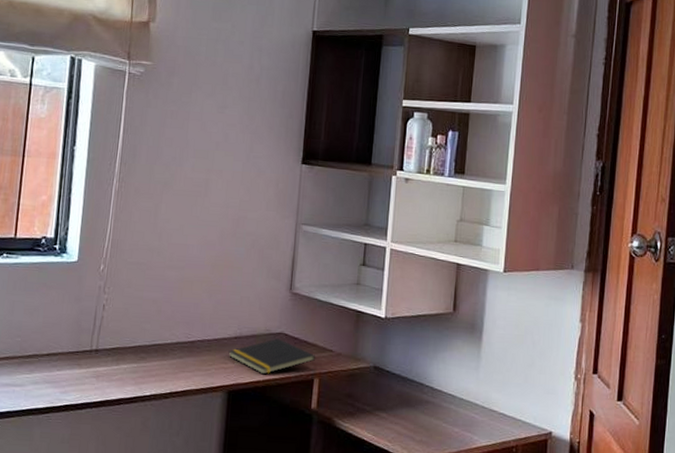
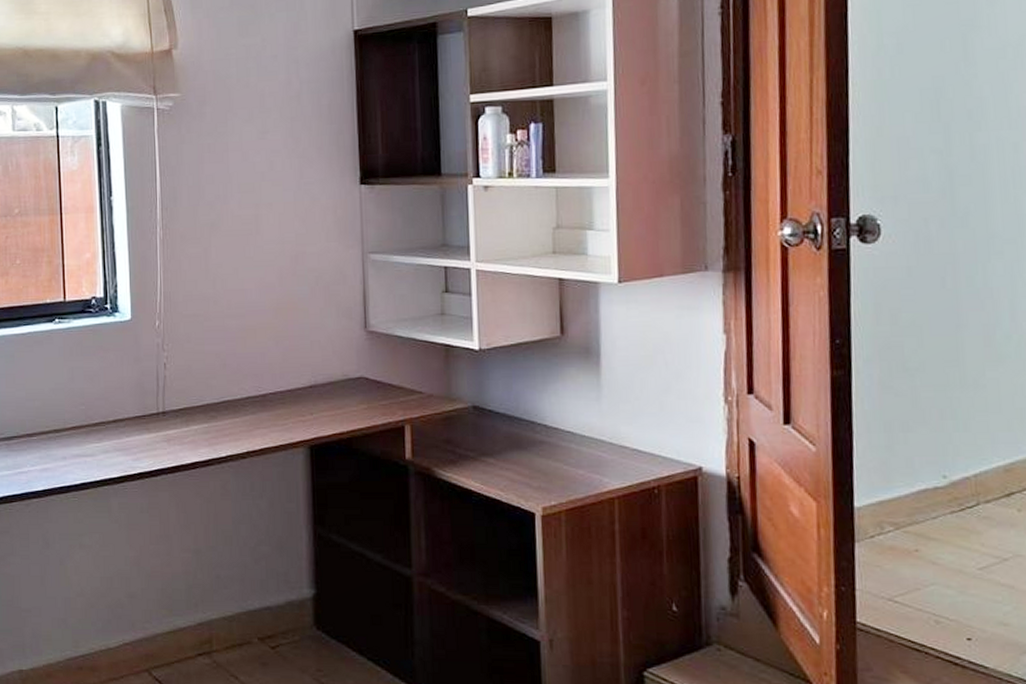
notepad: present [228,338,316,375] -> none [304,384,404,425]

